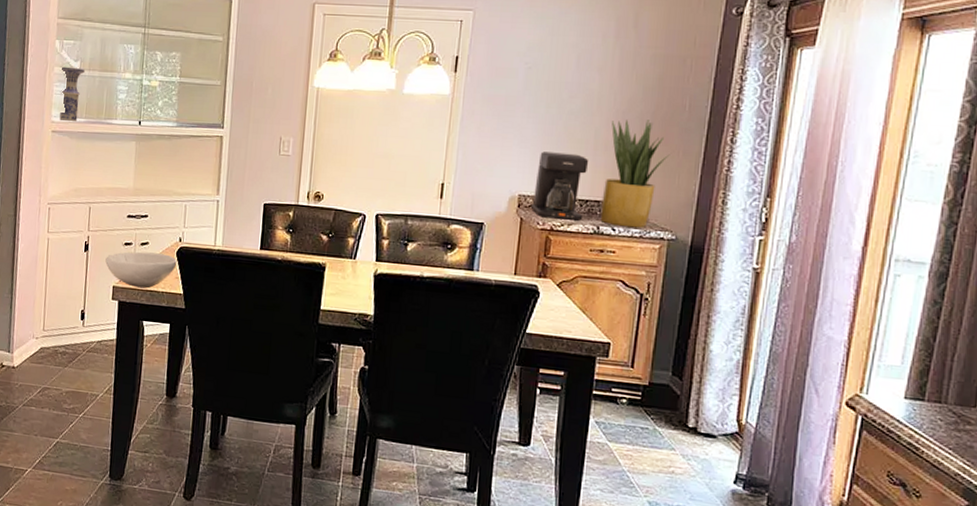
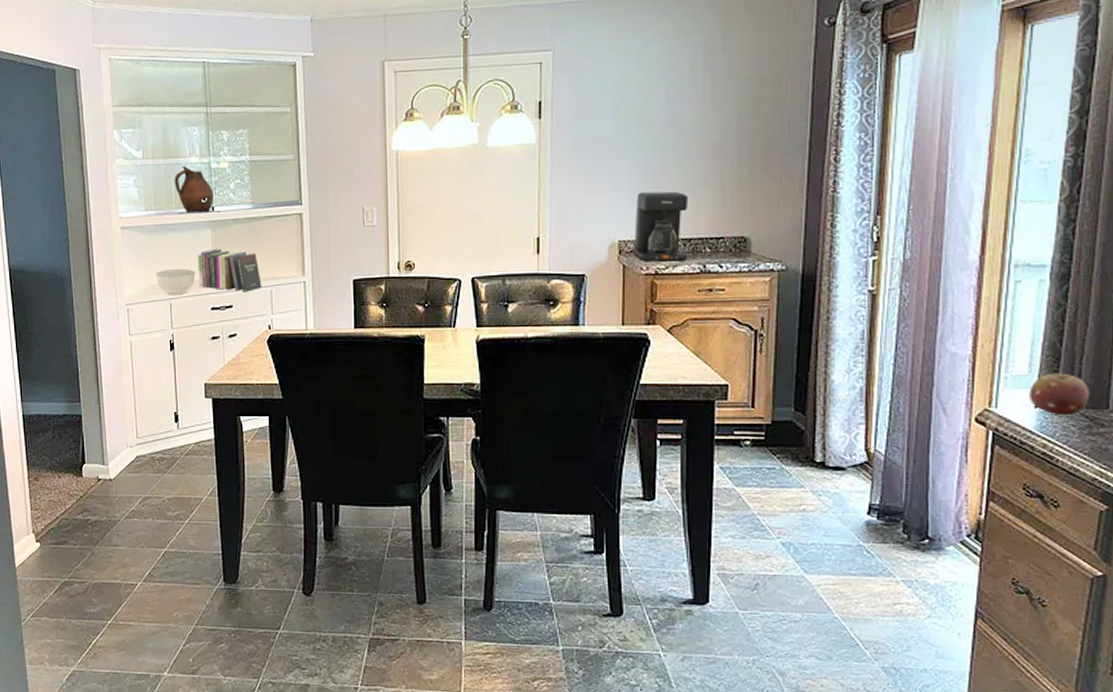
vase: present [59,66,86,122] -> none [121,157,149,216]
bowl: none [79,175,117,200] -> present [156,269,196,295]
bowl: present [105,251,177,289] -> none [193,344,269,382]
ceramic pitcher: none [106,79,147,127] -> present [174,165,220,214]
books: none [118,160,178,205] -> present [198,248,262,293]
planter: present [600,120,670,229] -> none [705,147,773,263]
fruit: none [900,366,959,410] -> present [1029,373,1089,416]

